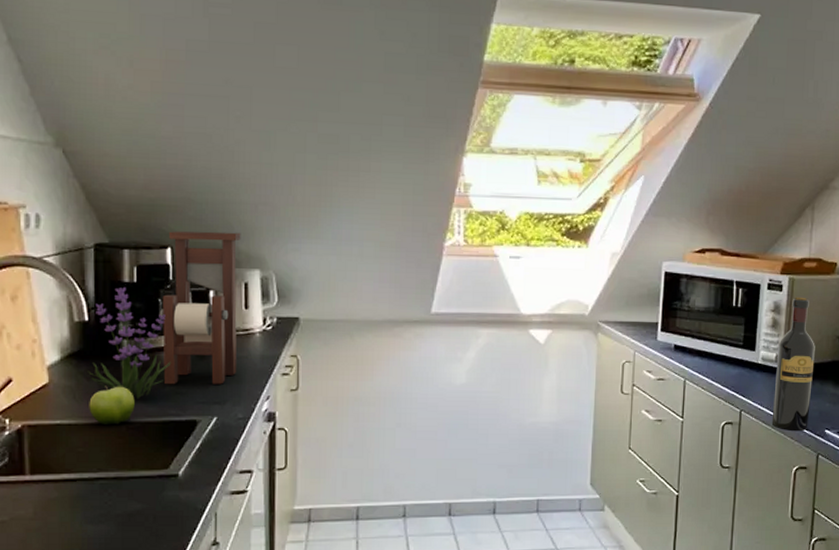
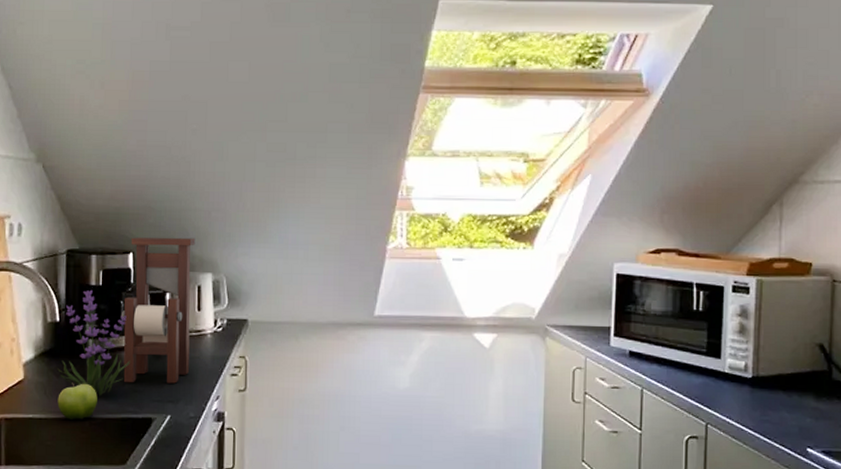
wine bottle: present [771,297,815,432] -> none [743,300,791,449]

